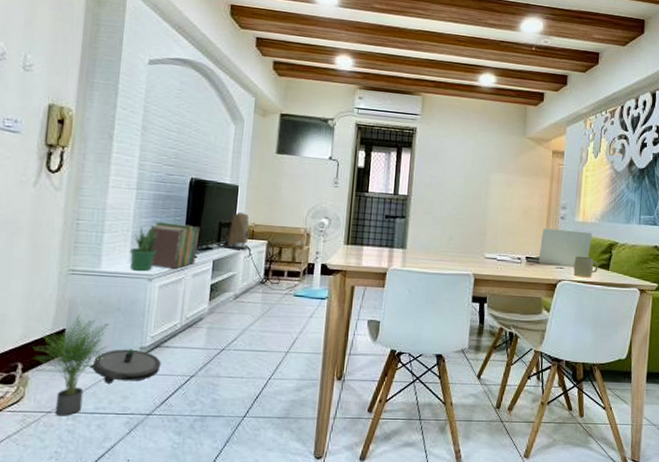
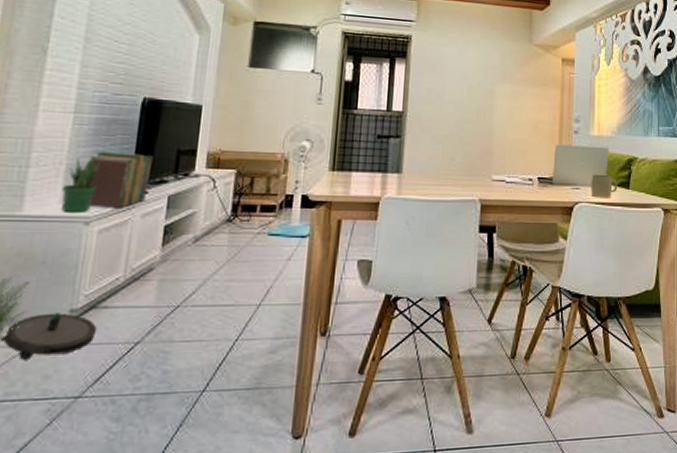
speaker: present [222,212,250,251] -> none [180,136,215,183]

